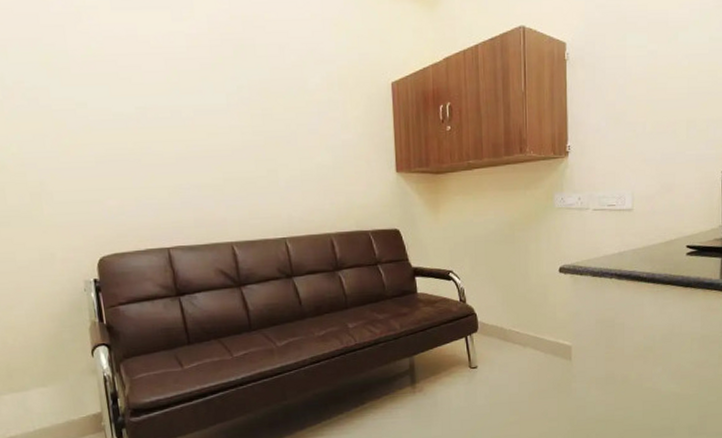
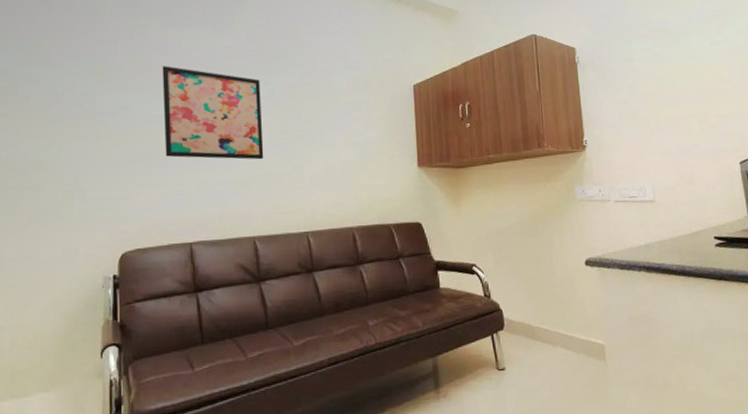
wall art: none [118,56,237,163] -> present [162,66,264,160]

